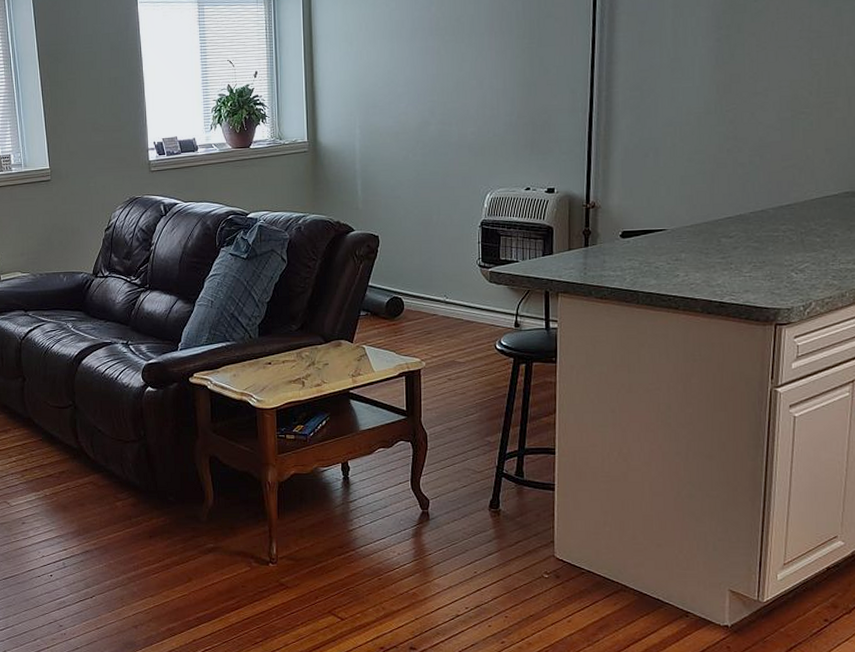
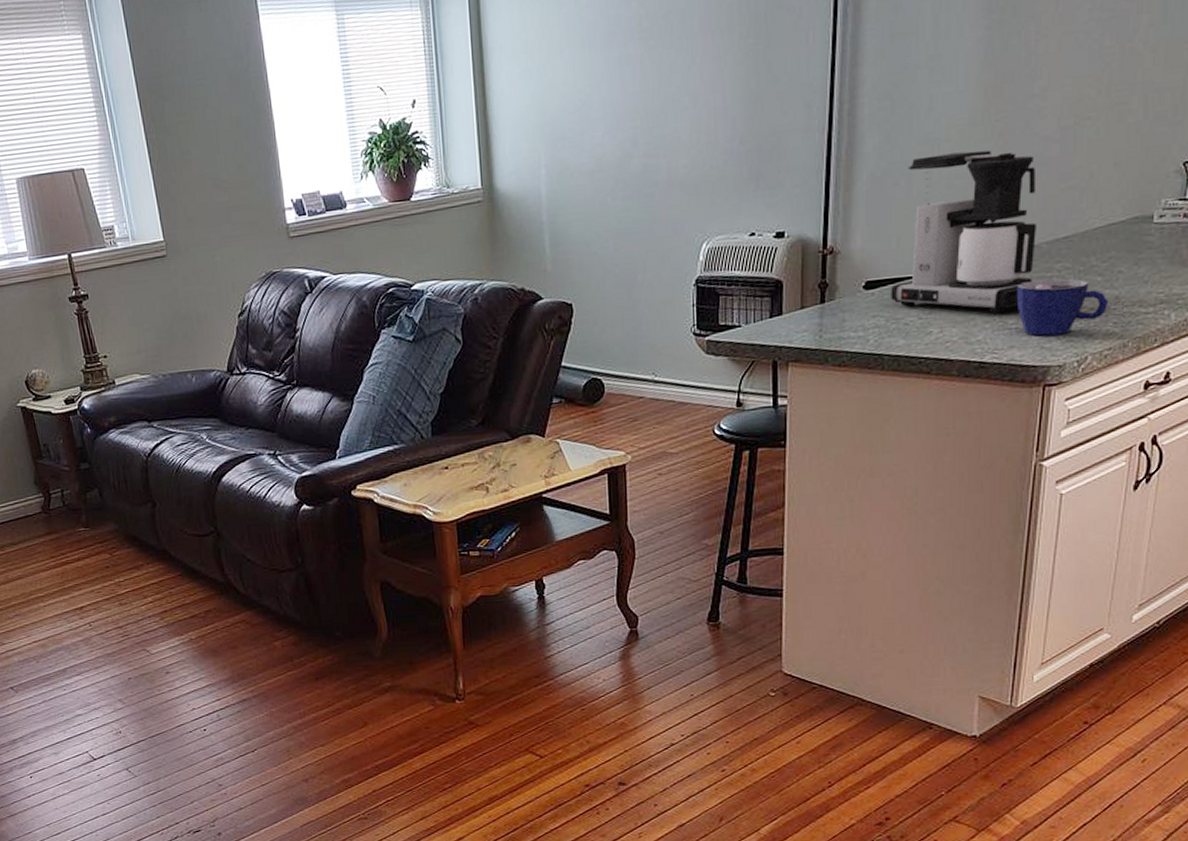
coffee maker: none [643,133,778,264] -> present [890,150,1052,314]
cup: none [749,238,827,284] -> present [1016,278,1109,336]

